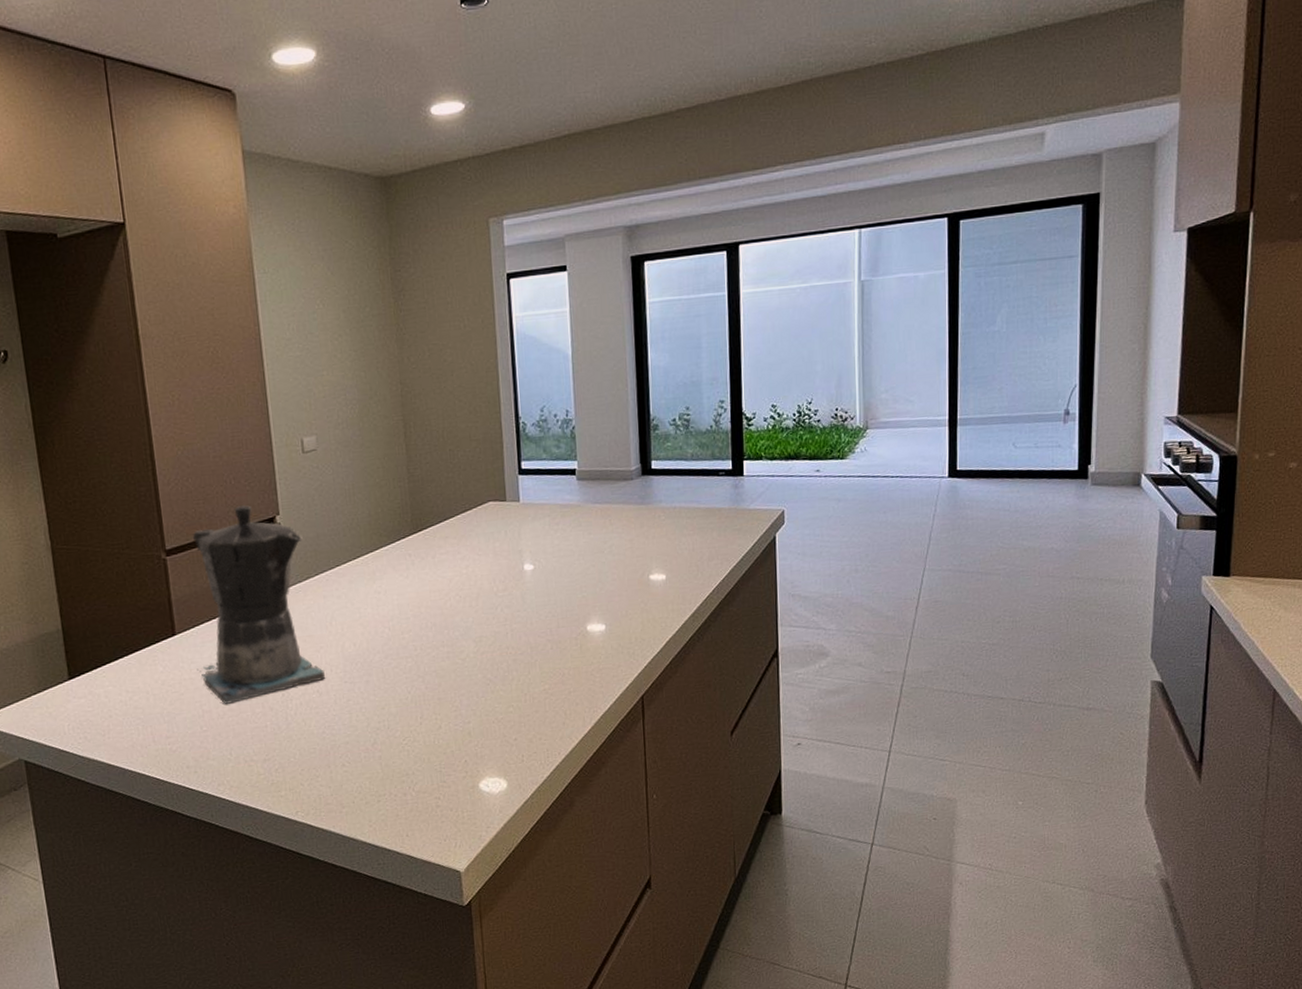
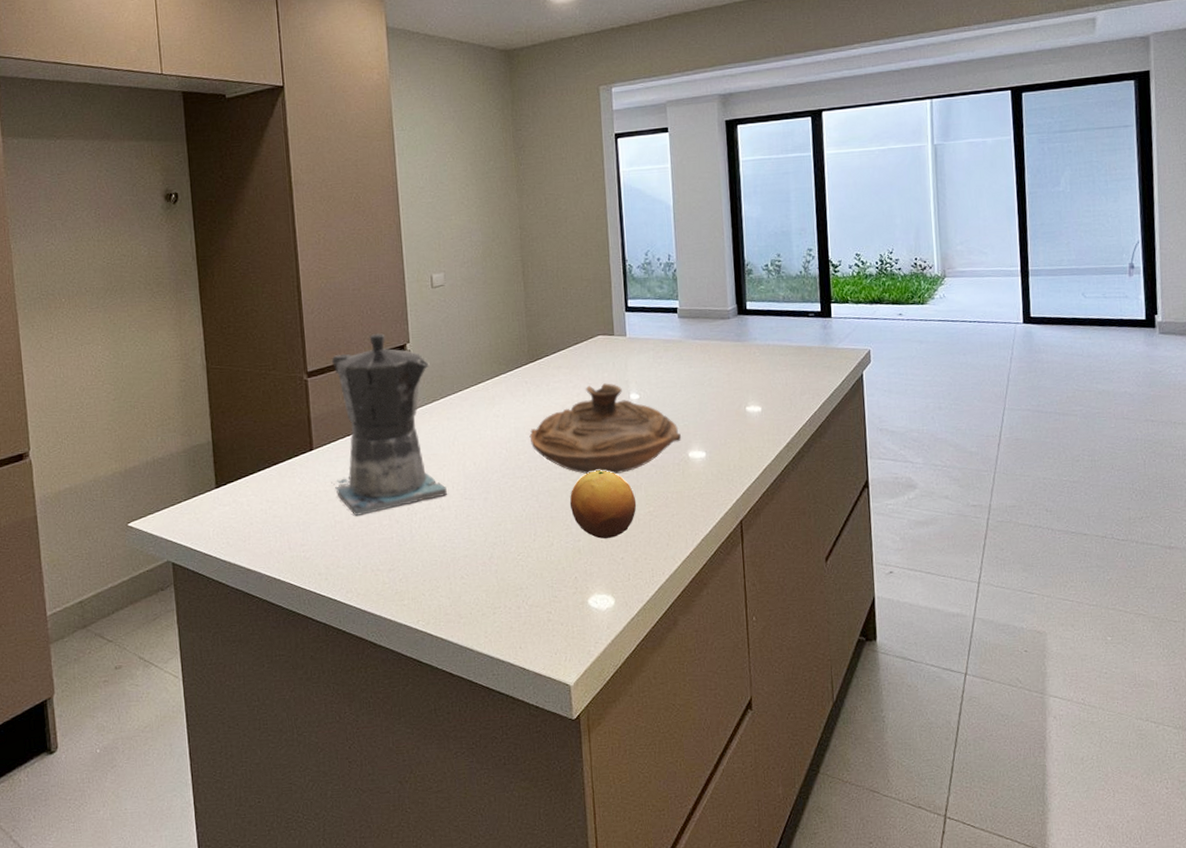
decorative bowl: none [414,553,580,652] -> present [529,383,682,474]
fruit: none [458,647,531,720] -> present [569,470,637,539]

